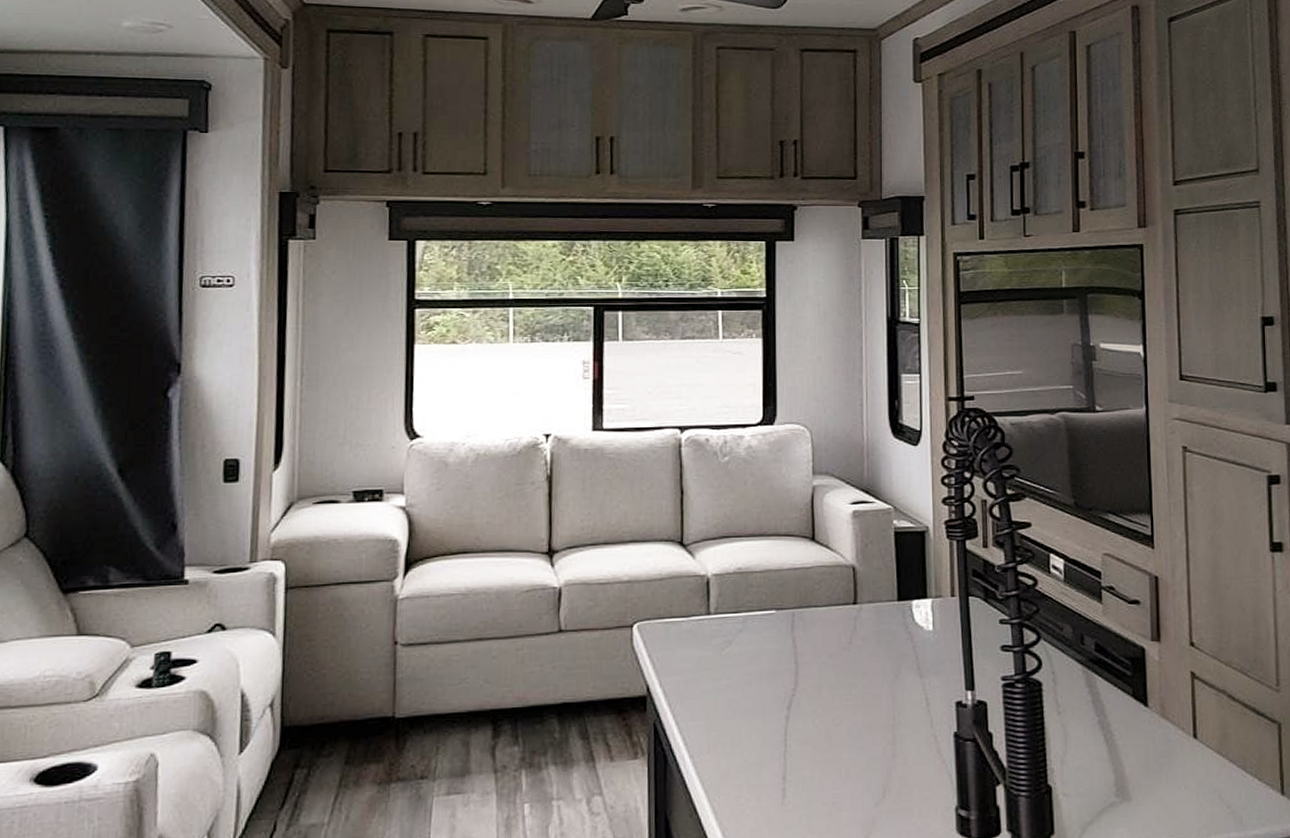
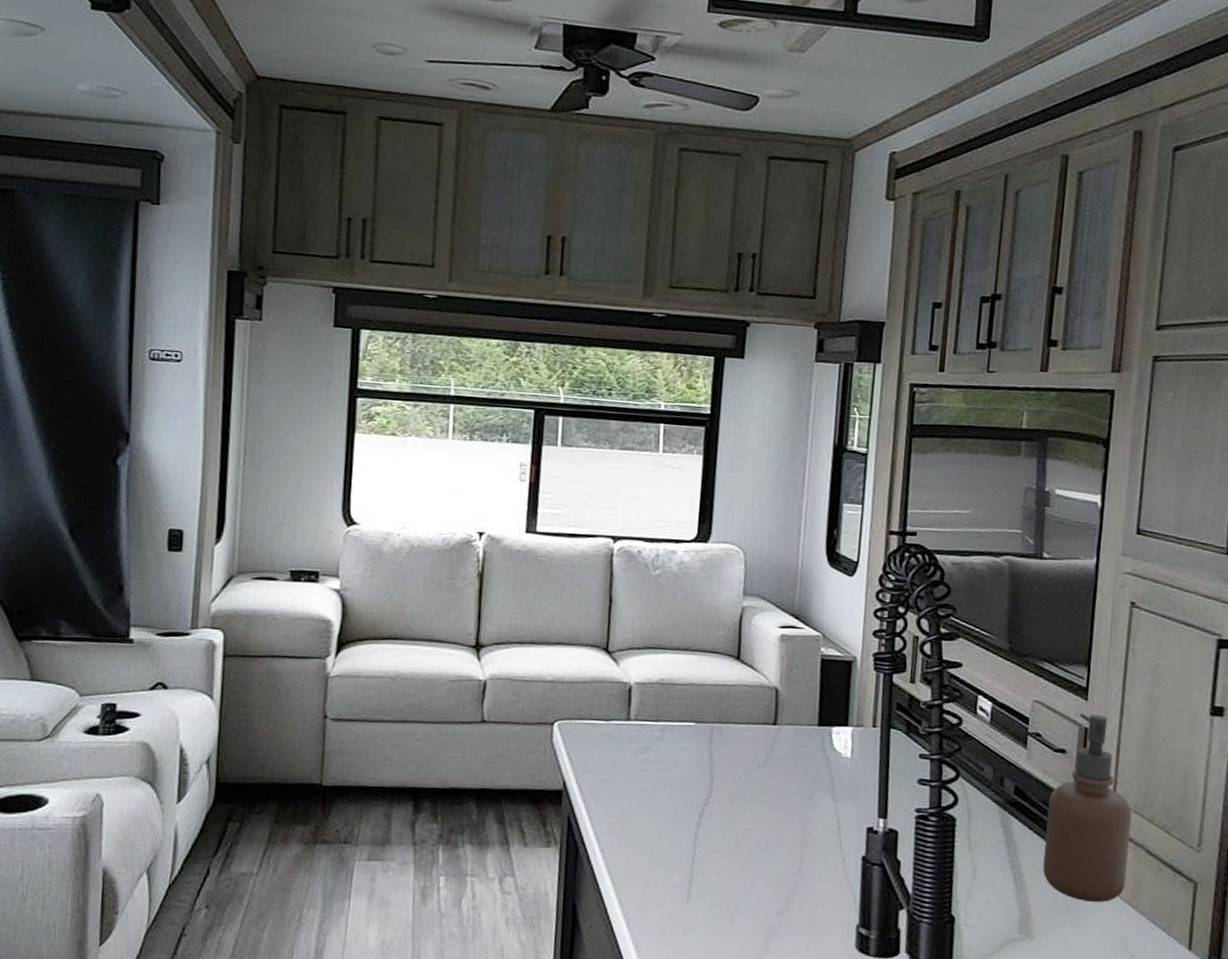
soap dispenser: none [1129,561,1213,756] -> present [1042,713,1132,903]

